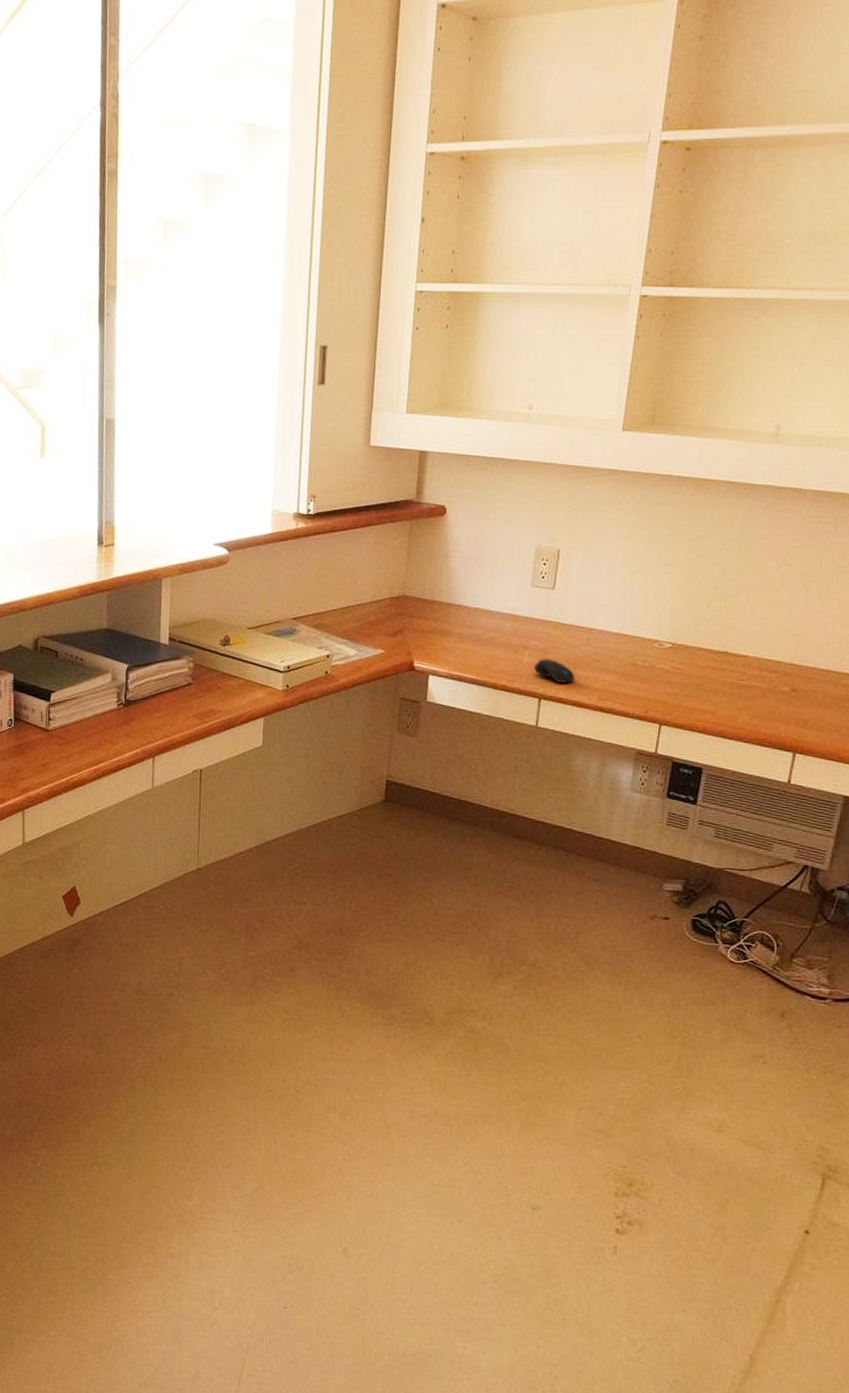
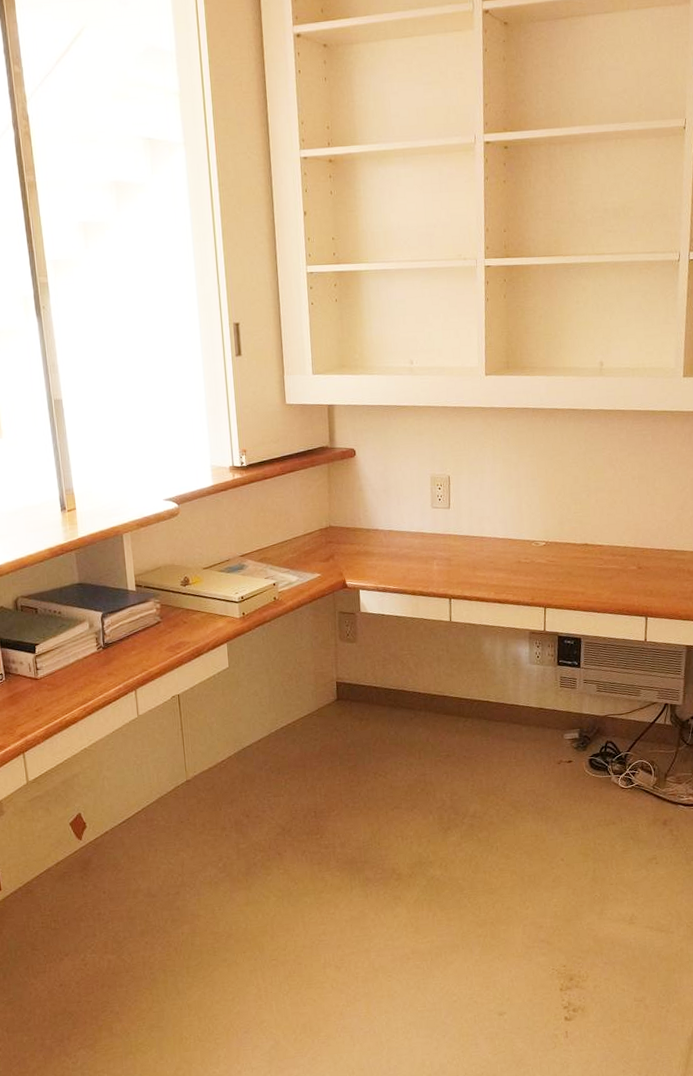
computer mouse: present [534,659,575,683] -> none [442,565,476,584]

